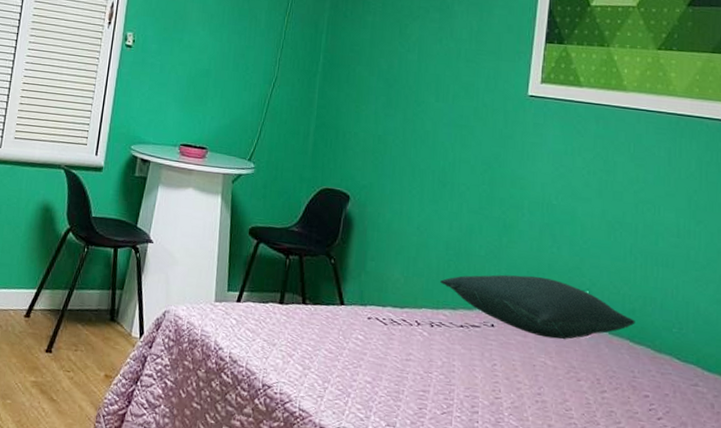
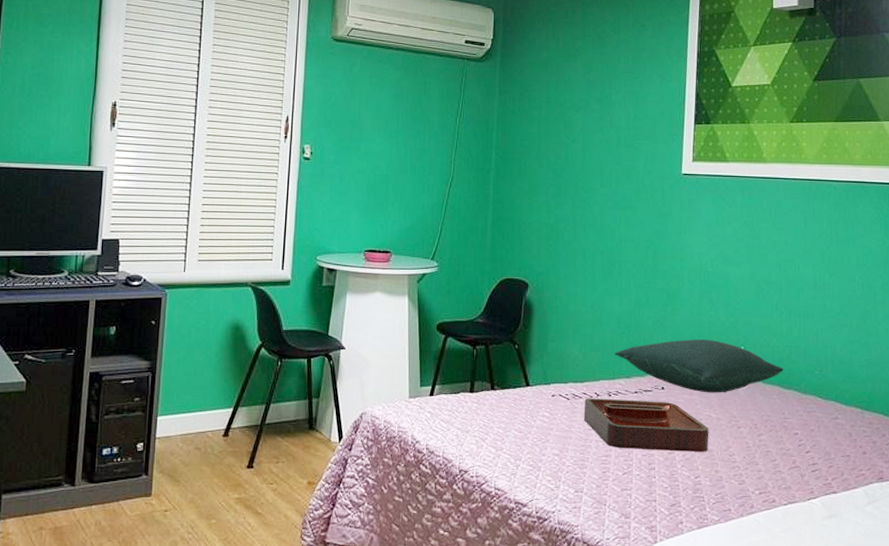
decorative tray: none [401,325,544,402] -> present [583,398,709,452]

